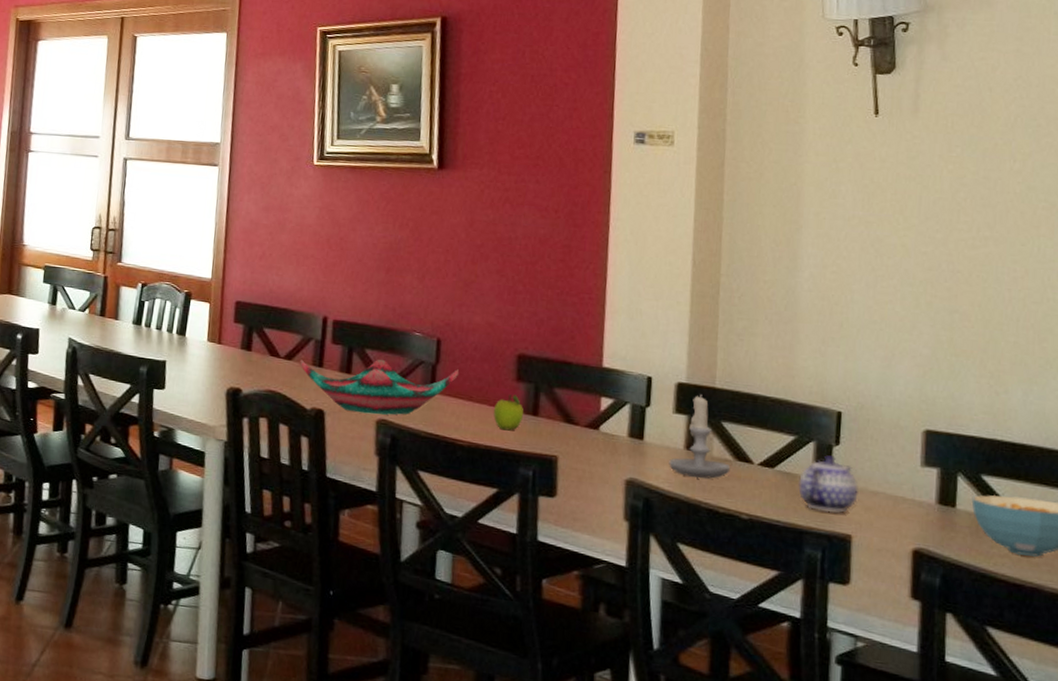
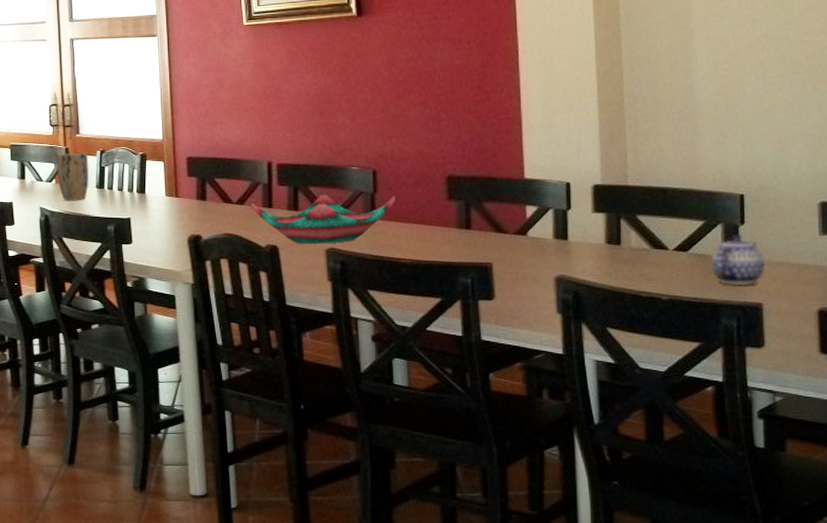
plant pot: none [91,281,128,335] -> present [56,152,89,200]
fruit: present [494,394,523,431] -> none [431,213,457,245]
candle: present [669,394,731,479] -> none [592,193,649,267]

